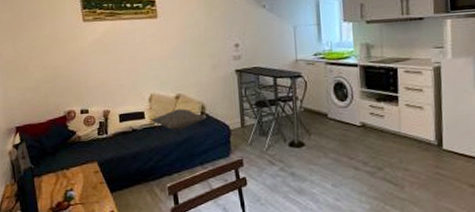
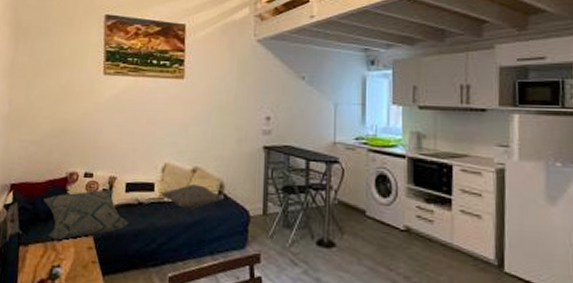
decorative pillow: none [48,122,127,169] -> present [44,190,129,241]

